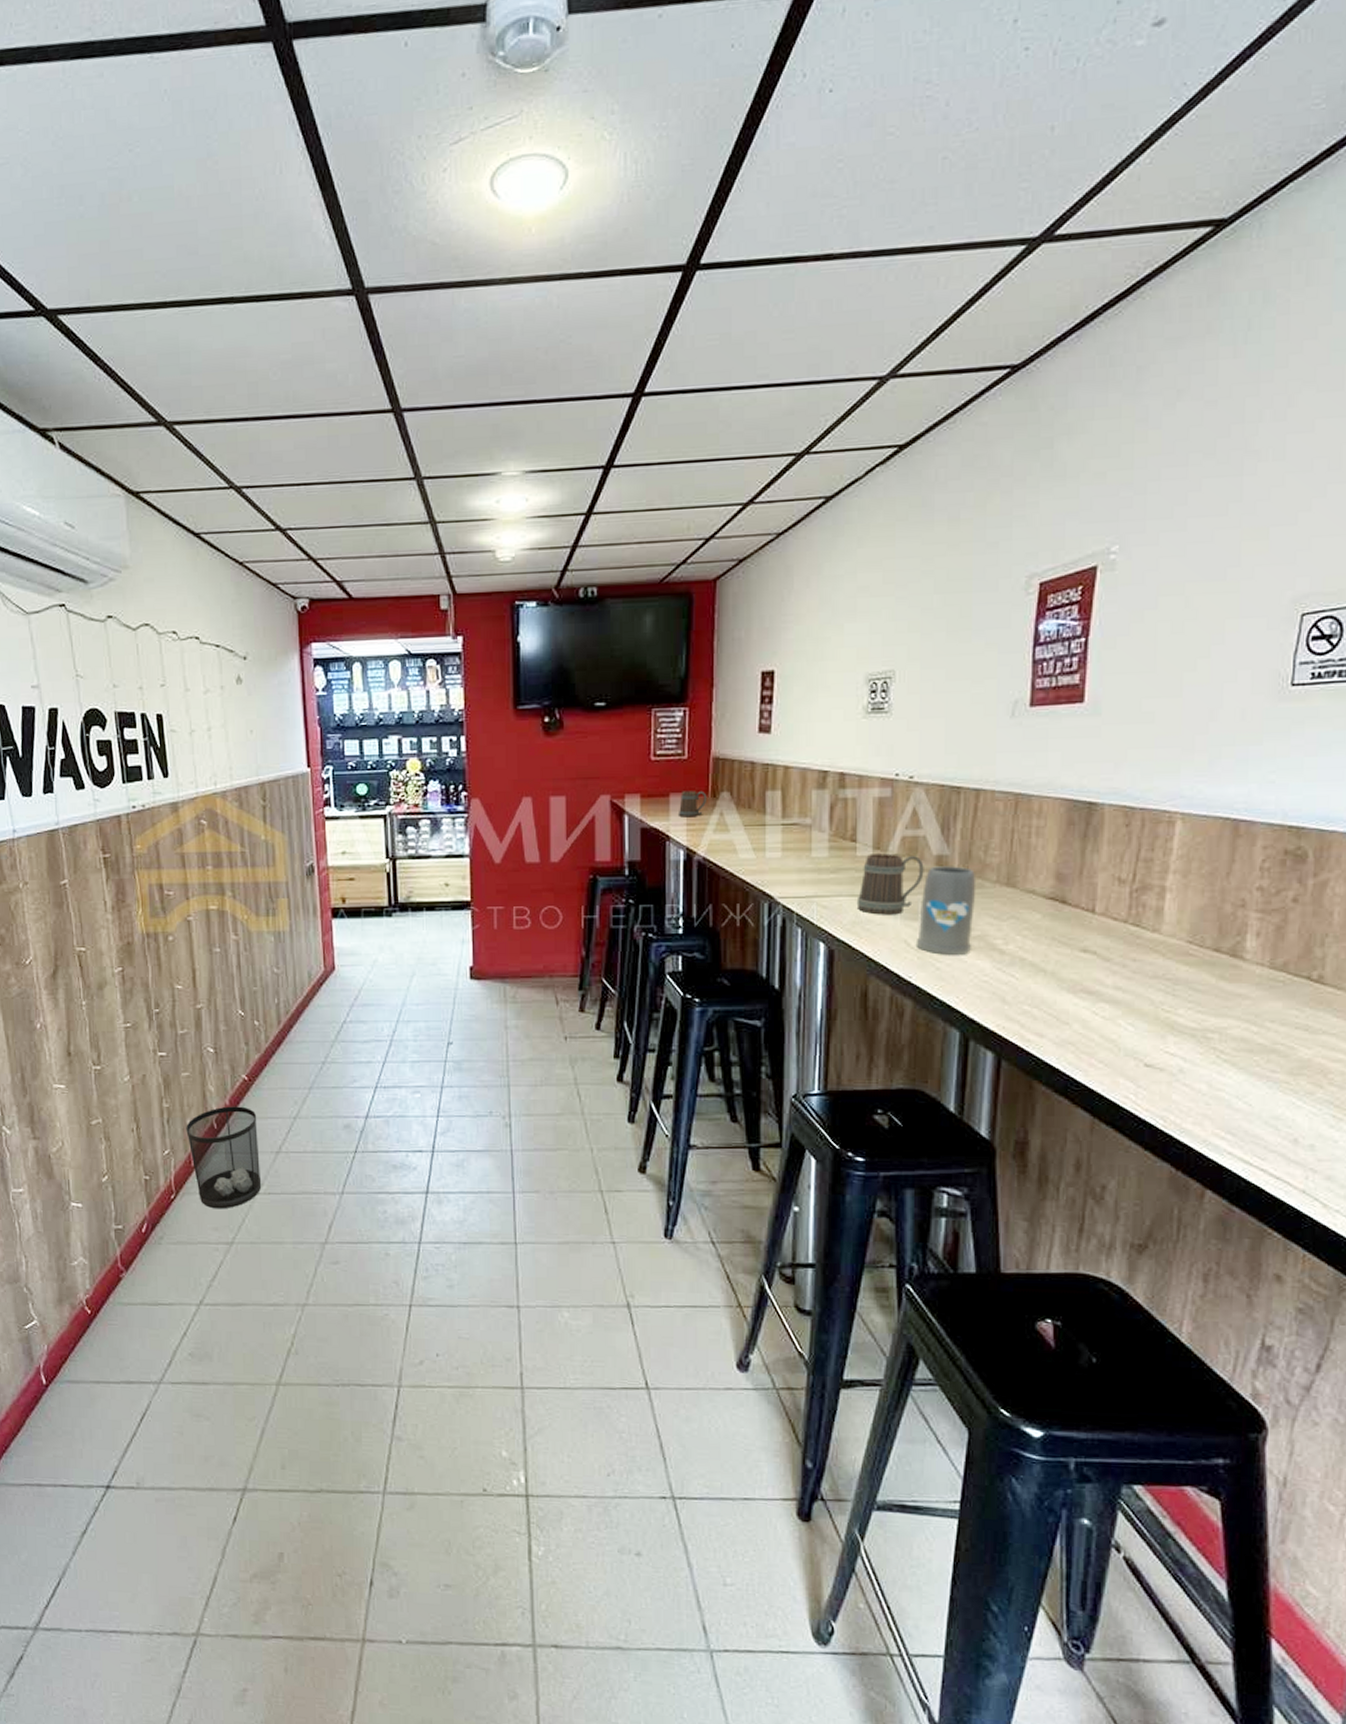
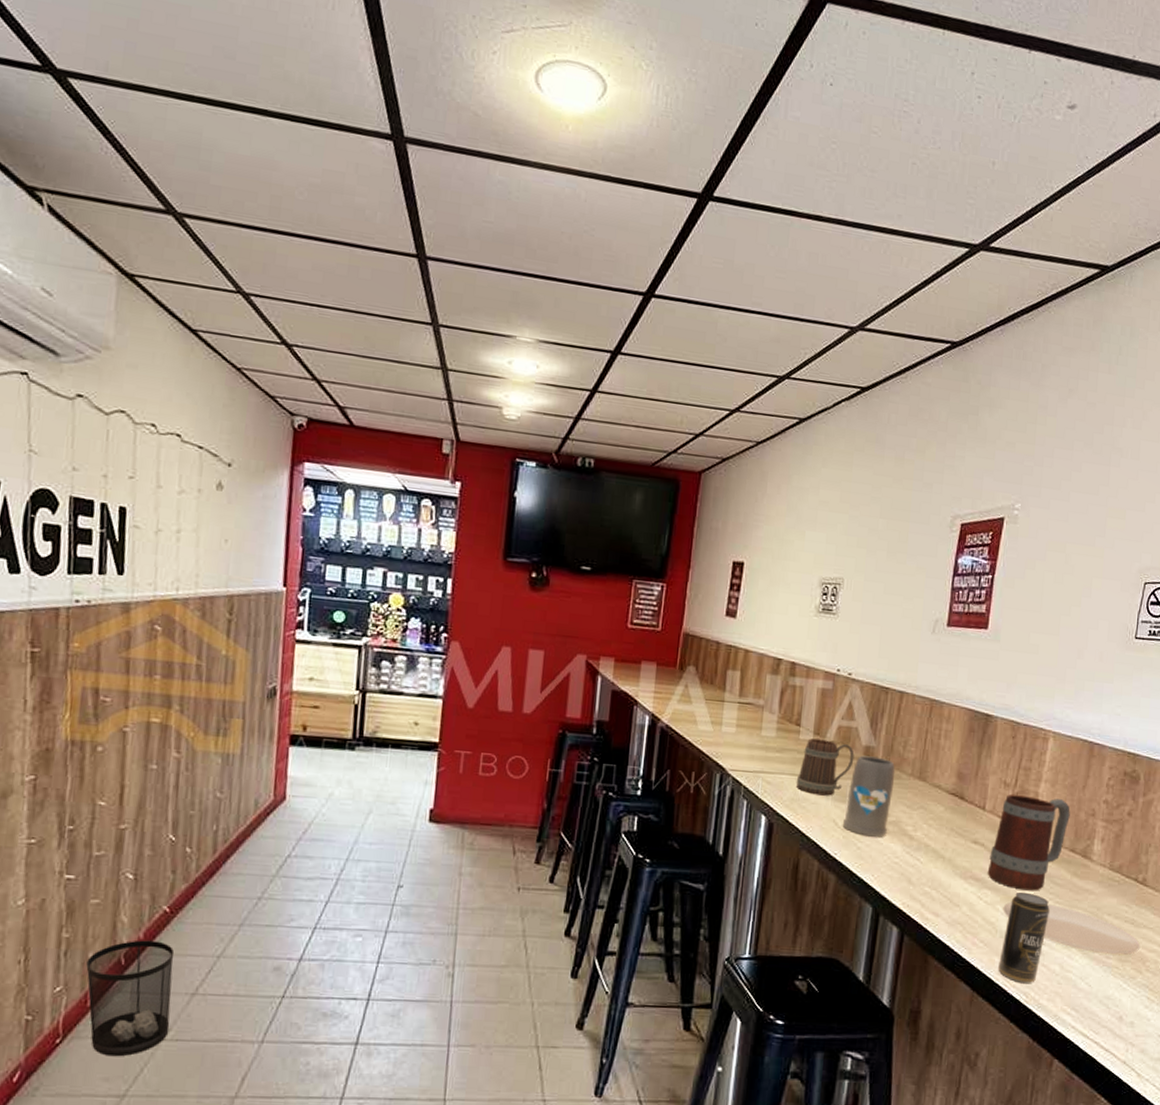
beer mug: present [679,791,708,819] -> none [648,660,675,687]
beer mug: none [1103,891,1211,1001] -> present [987,794,1070,891]
beer can: none [1125,1002,1191,1107] -> present [998,891,1051,984]
plate: none [1126,1014,1320,1068] -> present [1003,901,1141,956]

